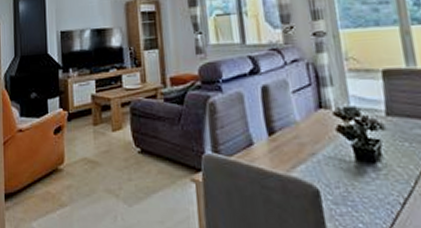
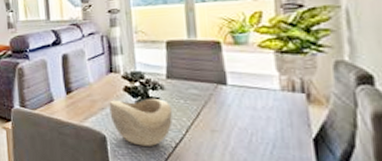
decorative bowl: none [320,140,398,203] -> present [109,98,173,146]

